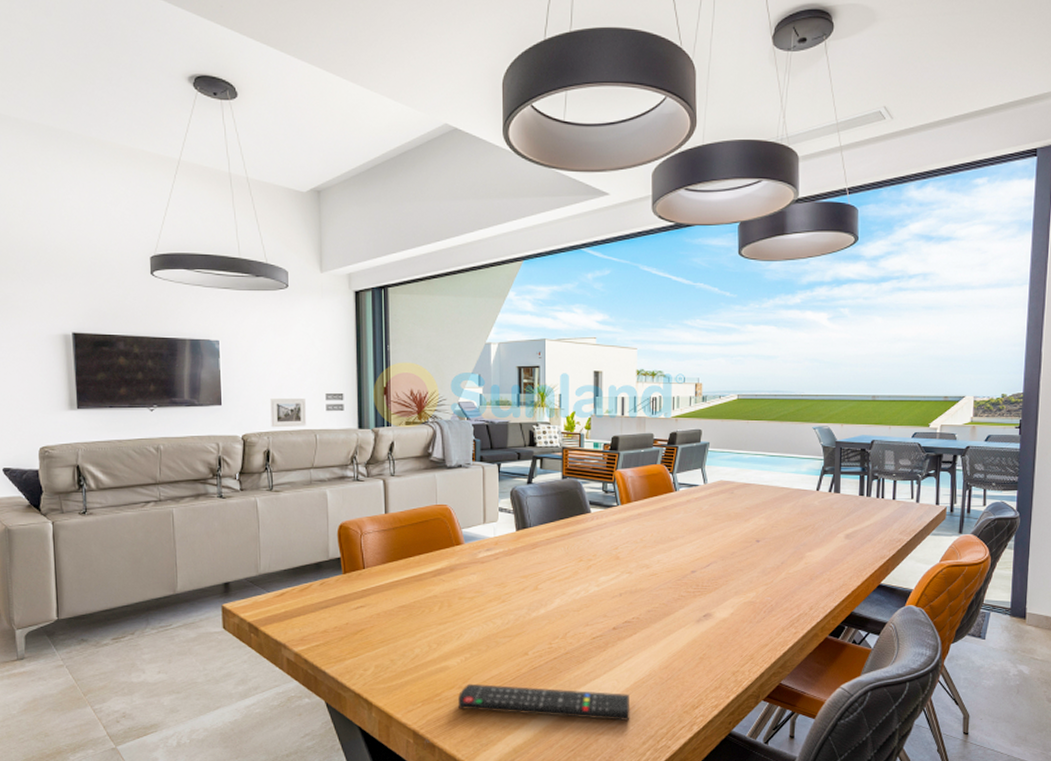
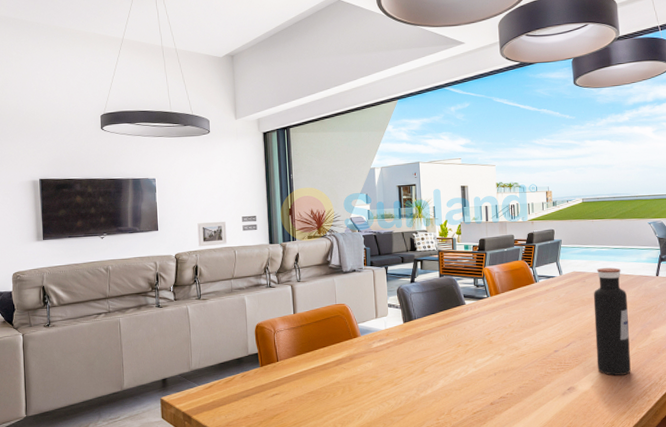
water bottle: none [739,478,780,603] -> present [593,267,631,376]

